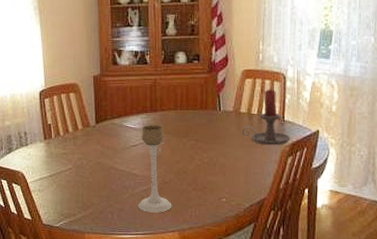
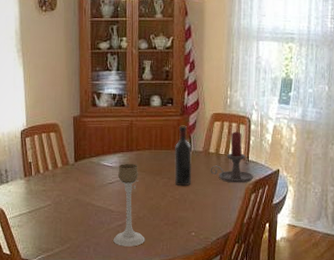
wine bottle: none [201,83,222,149] -> present [174,125,192,187]

